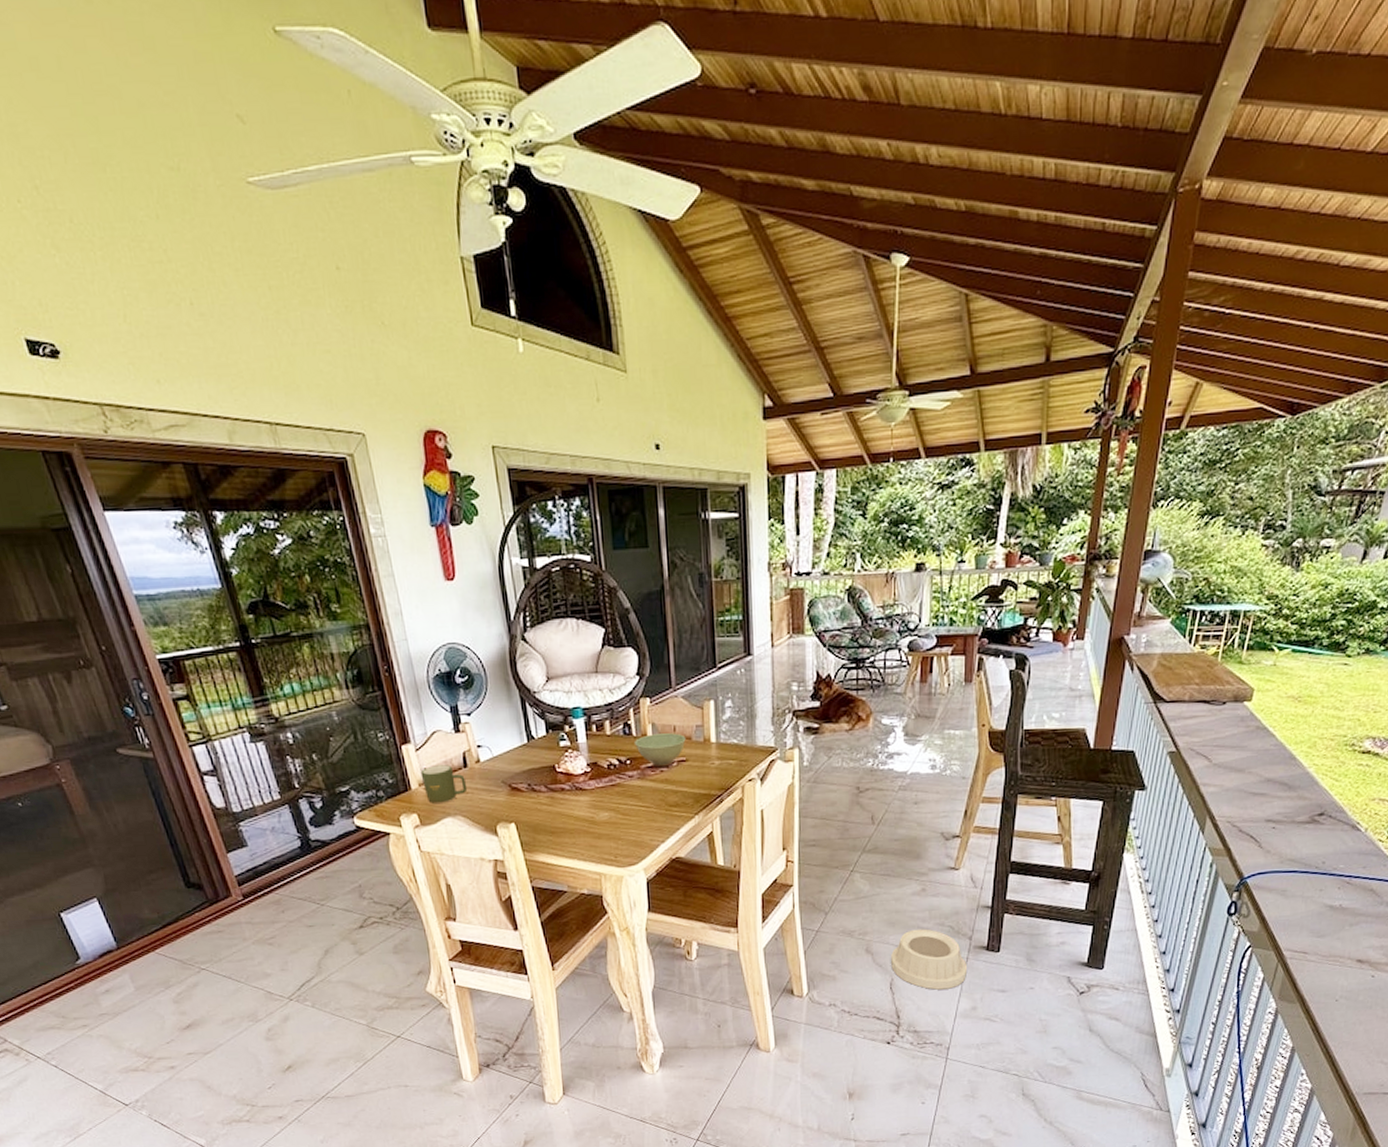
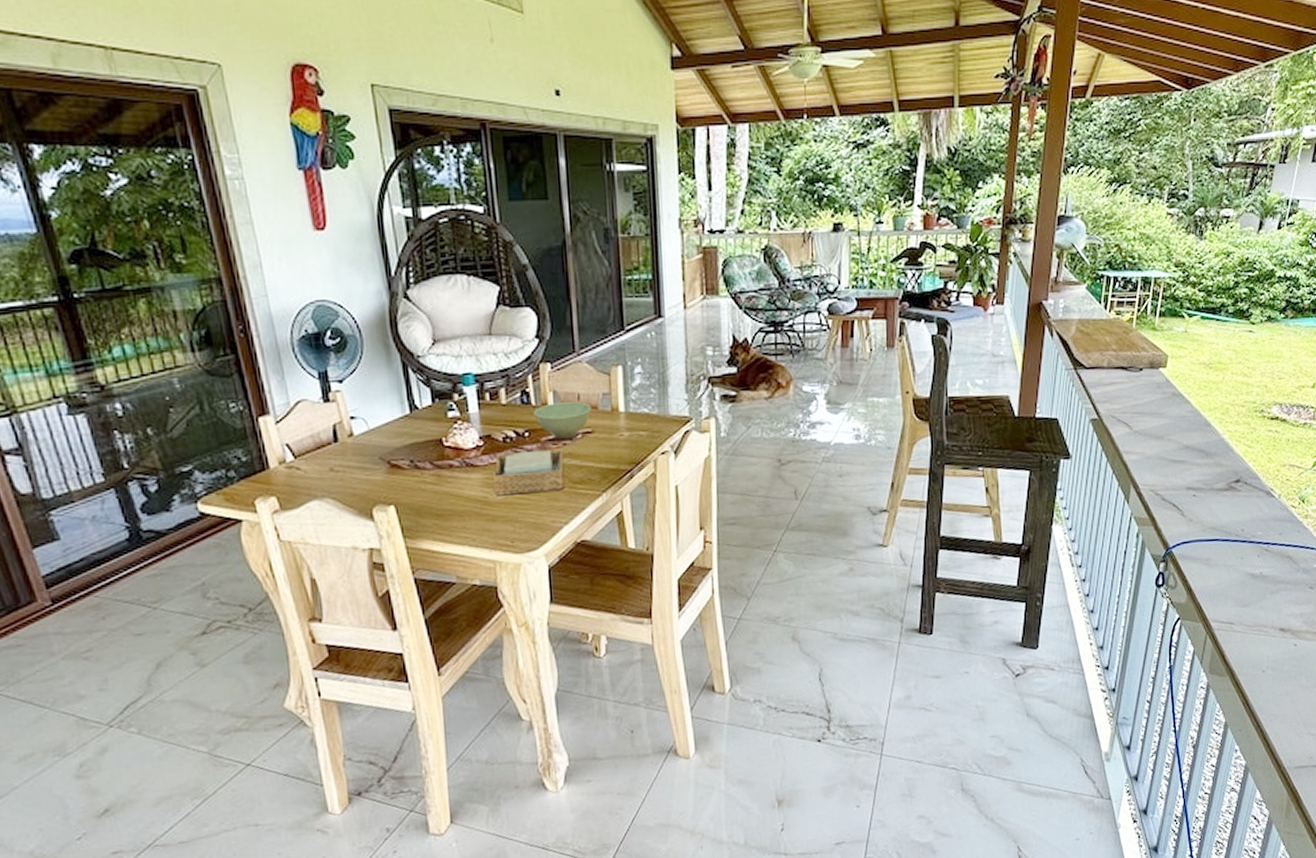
mug: present [420,765,468,805] -> none [281,439,338,486]
napkin holder: none [598,775,662,817] -> present [492,448,565,496]
pet bowl: present [891,929,968,990] -> none [819,612,900,679]

